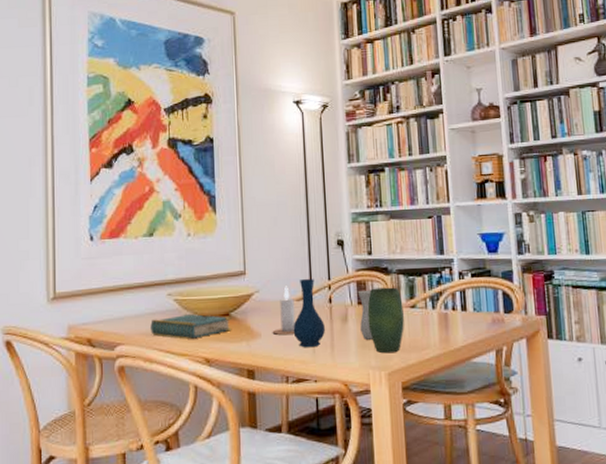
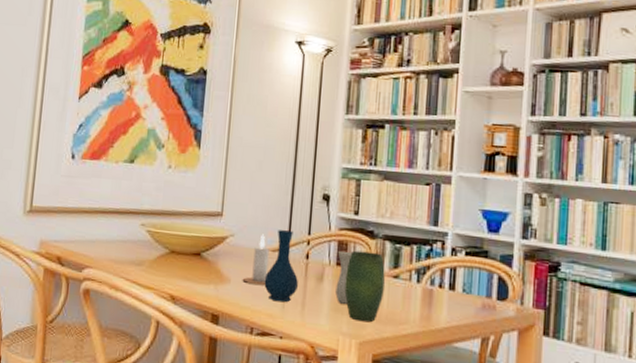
book: present [150,313,232,340] -> none [120,247,203,275]

